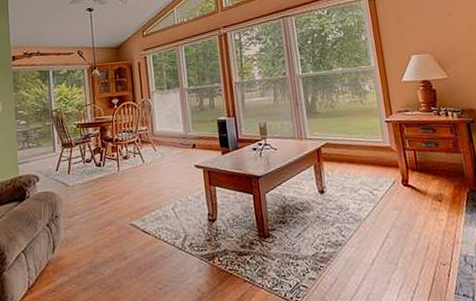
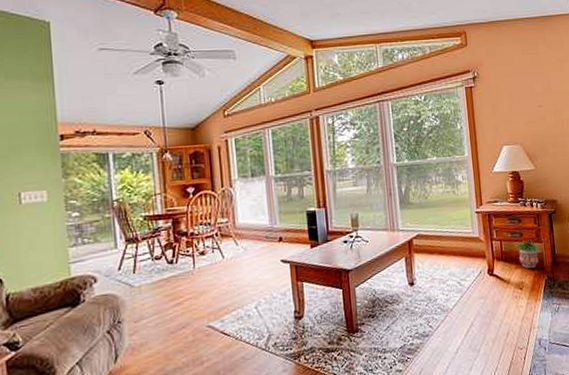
potted plant: none [430,150,461,180] -> present [515,240,541,269]

